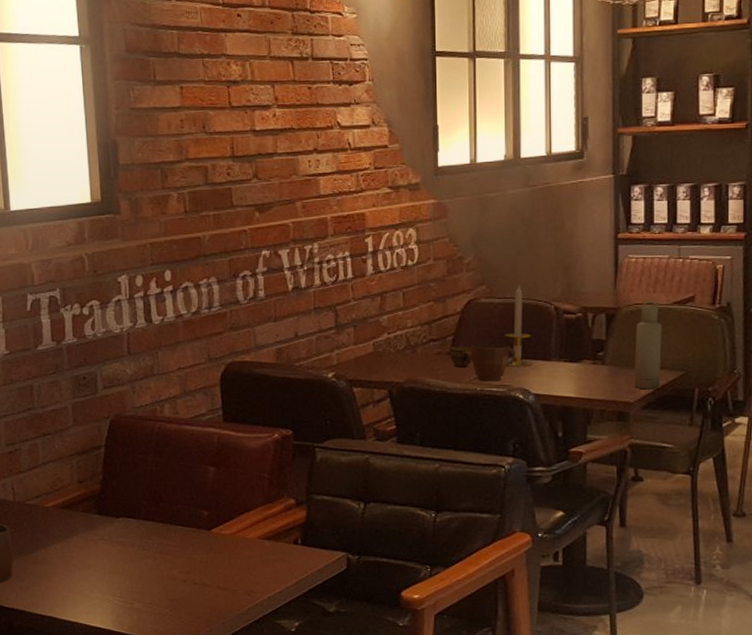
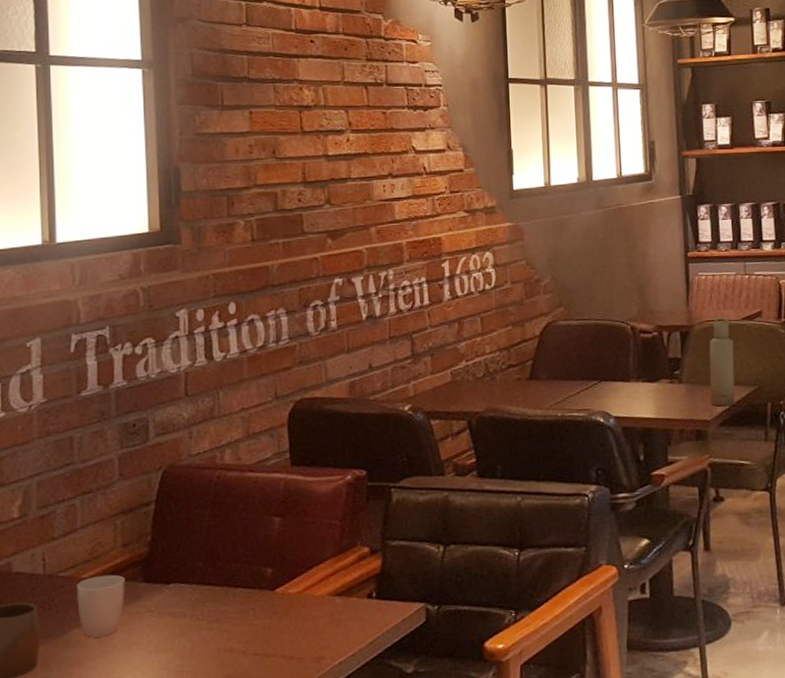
cup: none [41,506,82,557] -> present [77,574,126,638]
cup: present [450,347,473,367] -> none [530,371,553,393]
cup: present [470,343,516,381] -> none [550,366,596,406]
candle: present [505,284,533,367] -> none [584,305,612,390]

